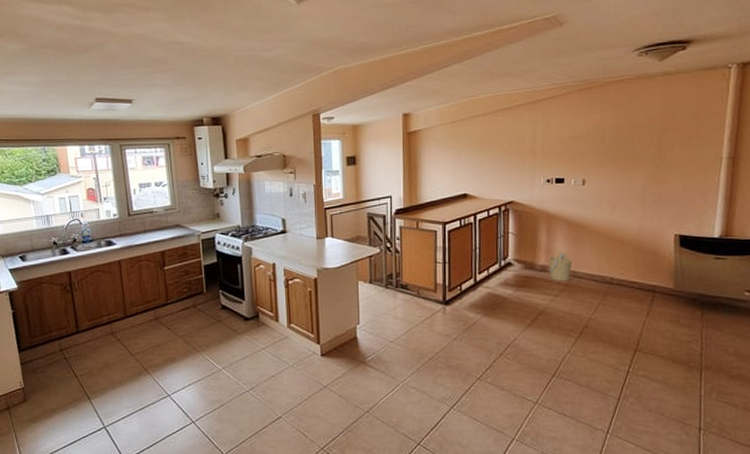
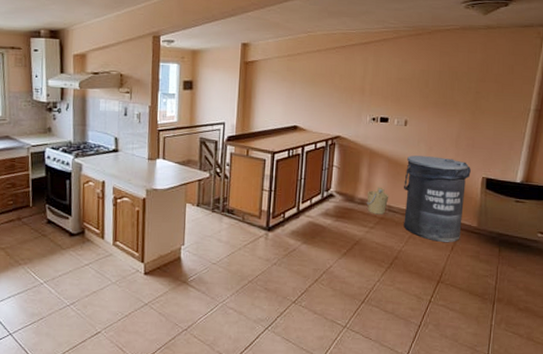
trash can: none [587,216,661,308] -> present [404,155,471,243]

